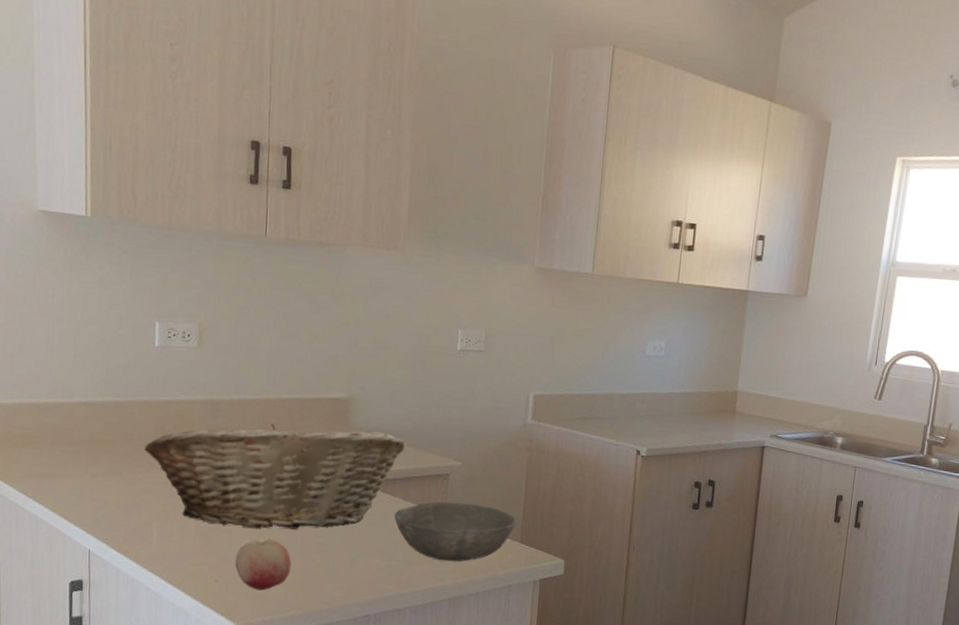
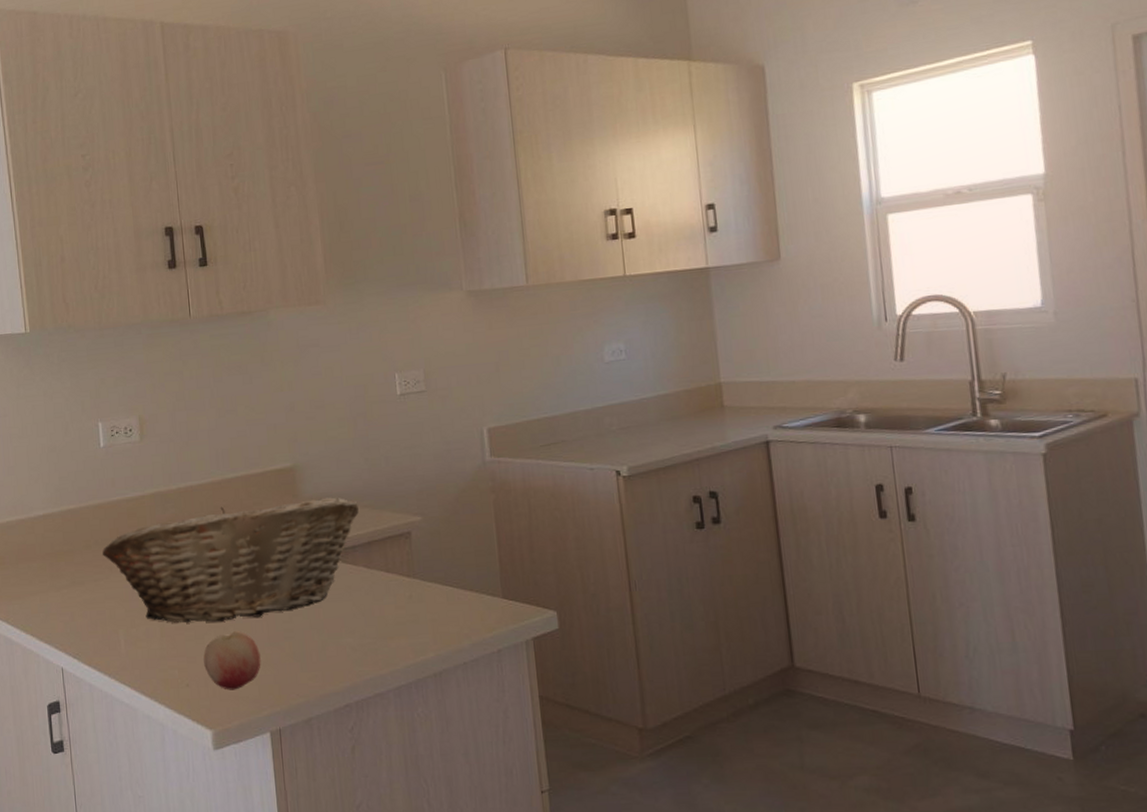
bowl: present [394,501,517,562] -> none [359,561,494,631]

